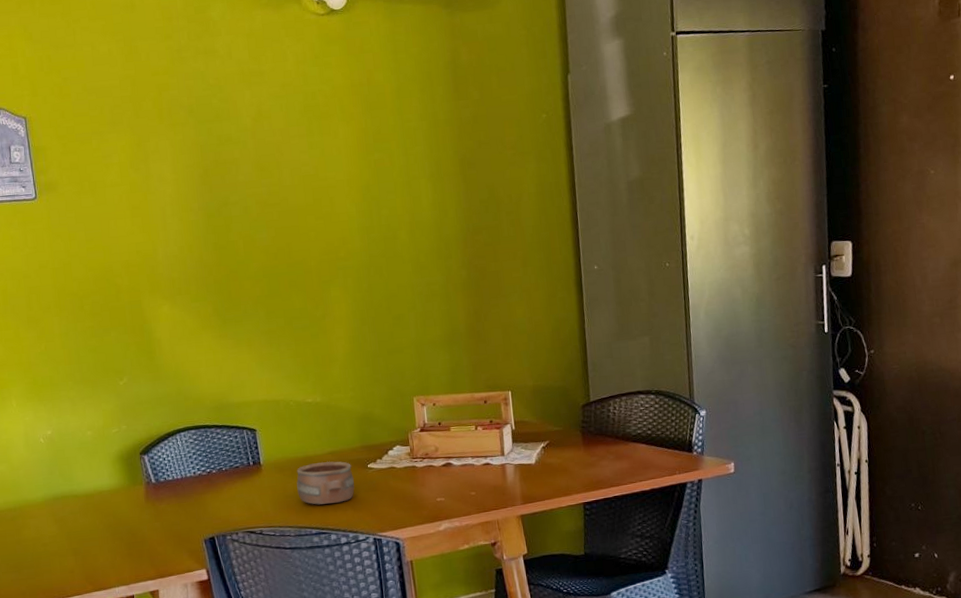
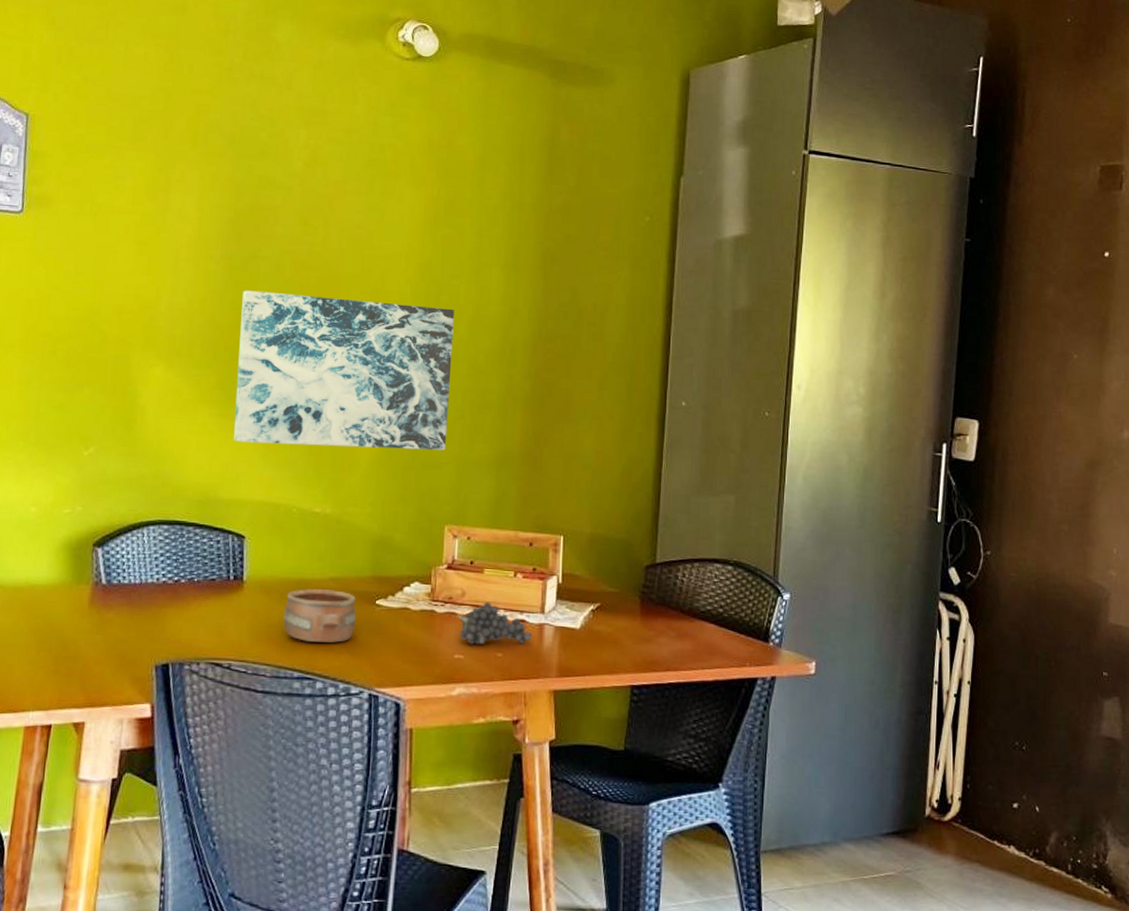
wall art: none [221,219,405,356] -> present [233,290,454,451]
fruit: none [434,452,498,489] -> present [457,601,533,645]

